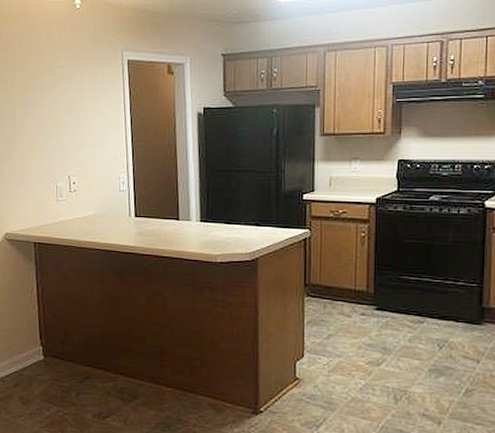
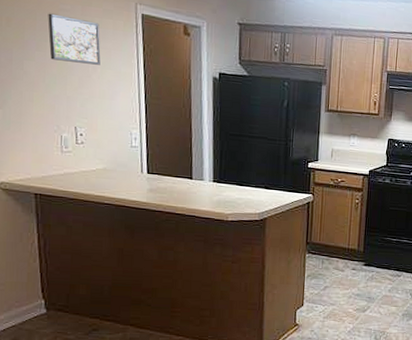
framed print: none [45,71,91,114] -> present [48,13,101,65]

